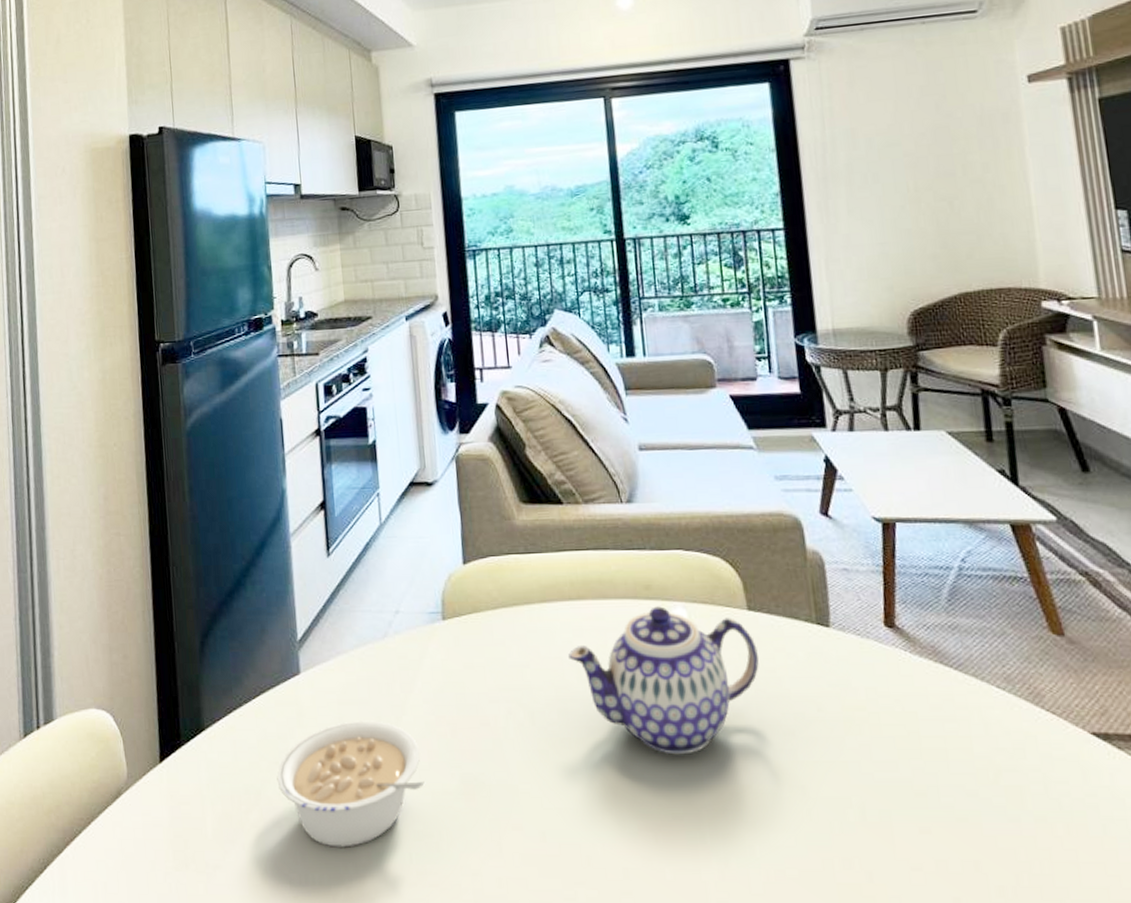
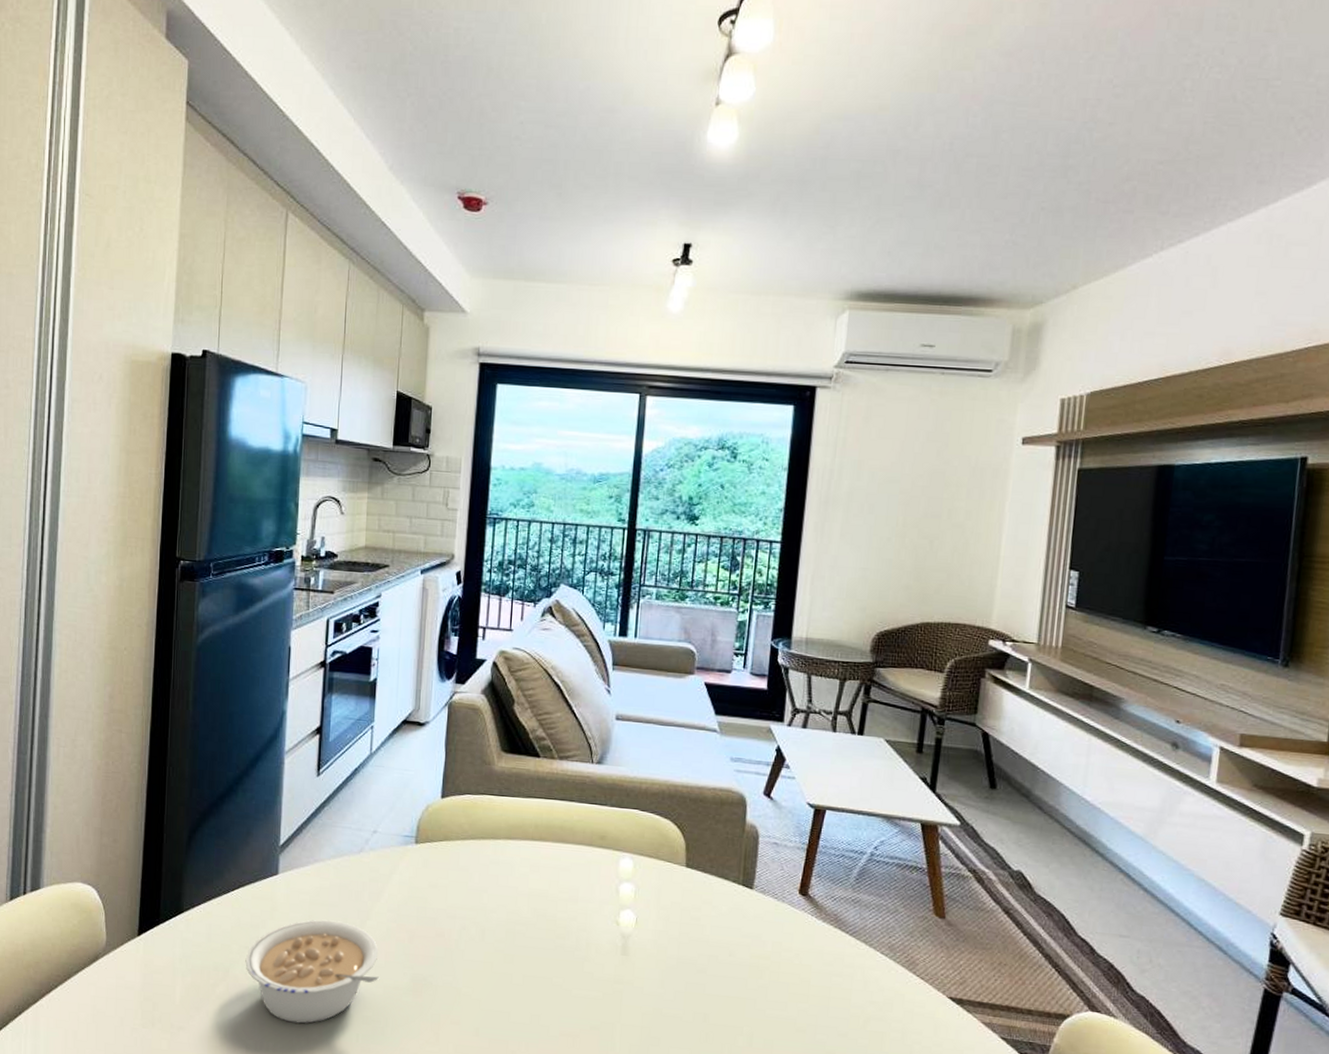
teapot: present [568,606,759,755] -> none [523,854,688,979]

